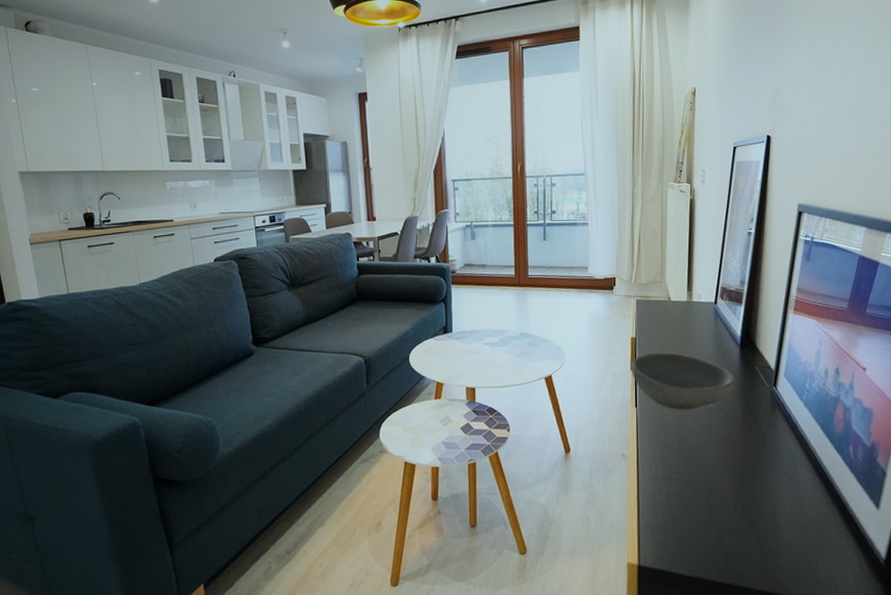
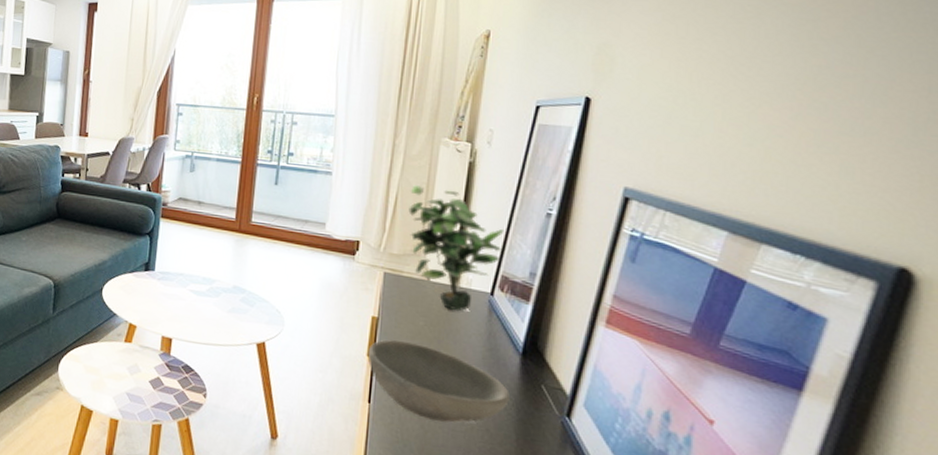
potted plant: none [649,224,720,322] -> present [408,185,504,311]

